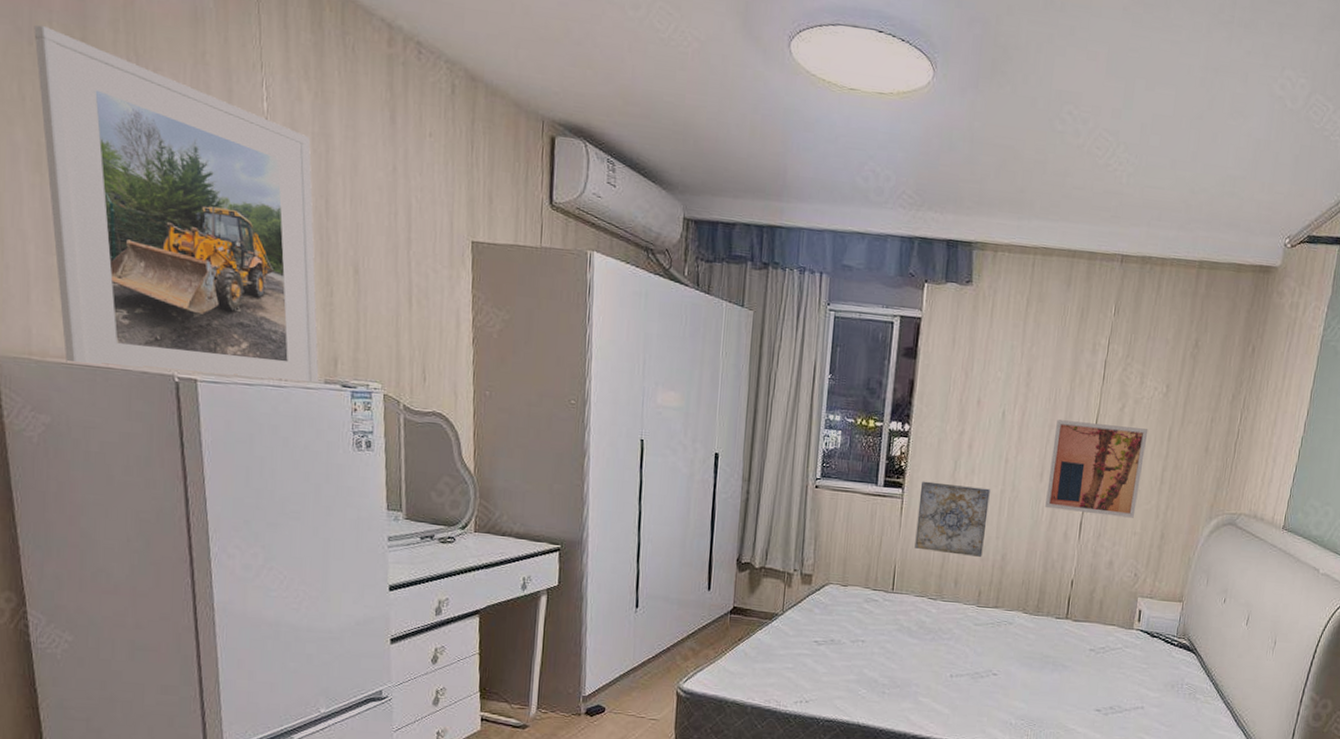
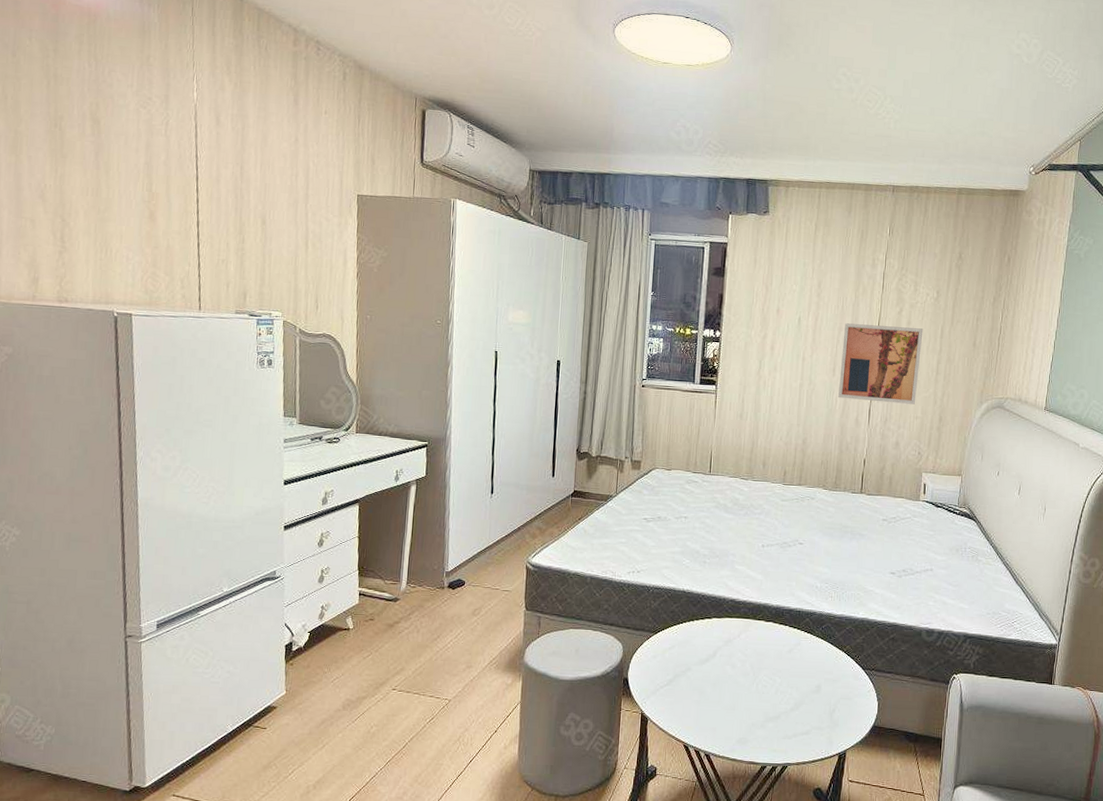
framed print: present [34,24,319,382] -> none [17,41,231,313]
wall art: present [914,481,990,557] -> none [728,378,791,442]

